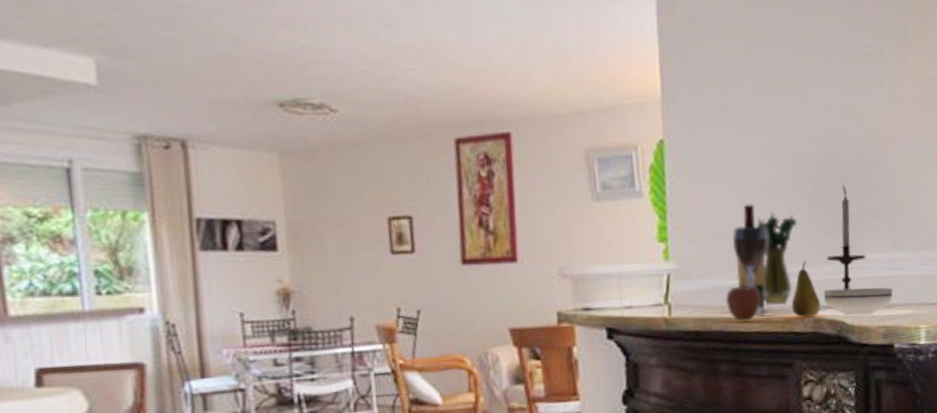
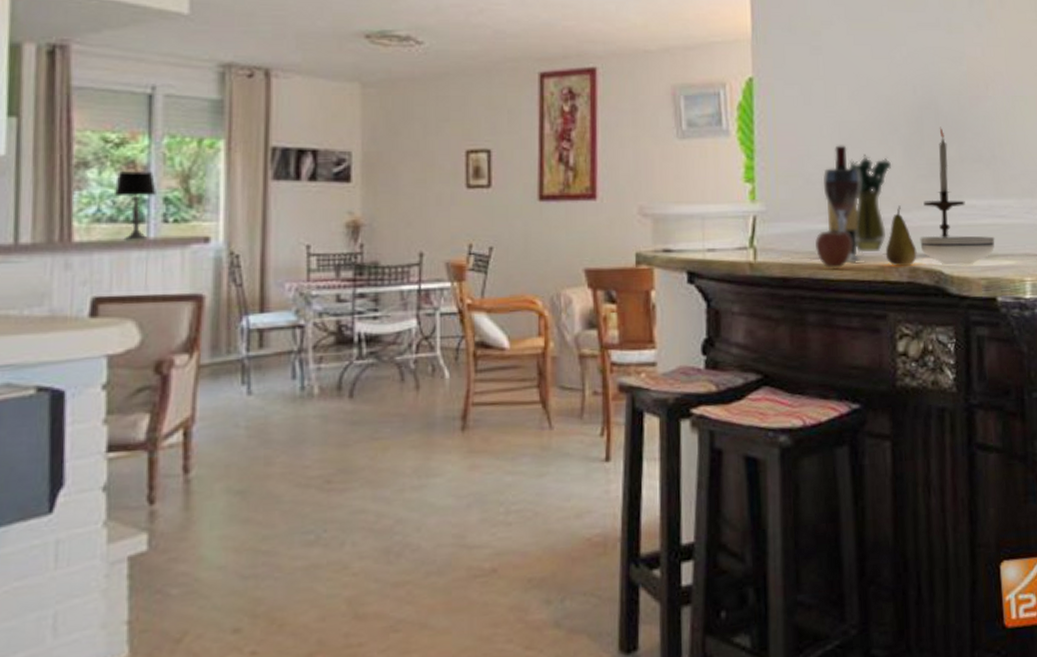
table lamp: none [44,244,86,314] -> present [115,170,156,242]

